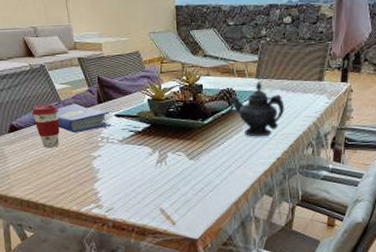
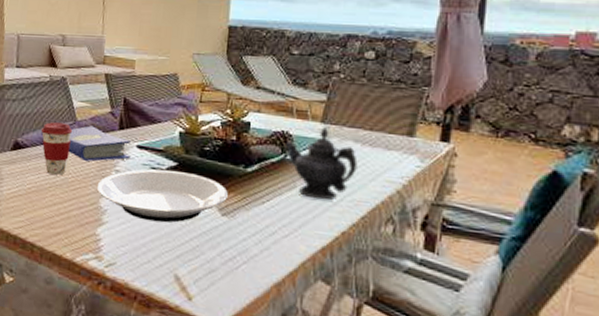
plate: none [89,131,192,172] -> present [97,169,228,223]

